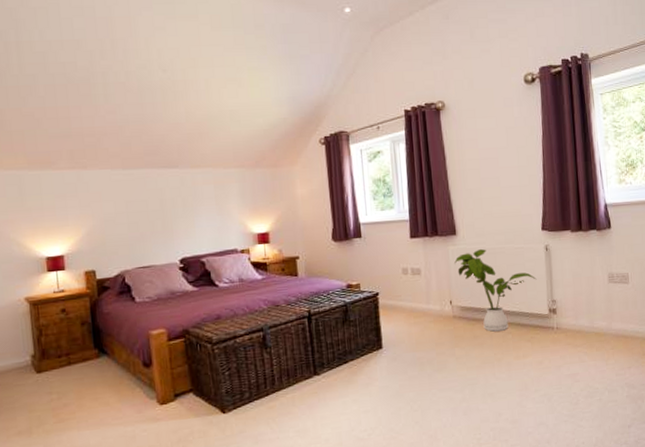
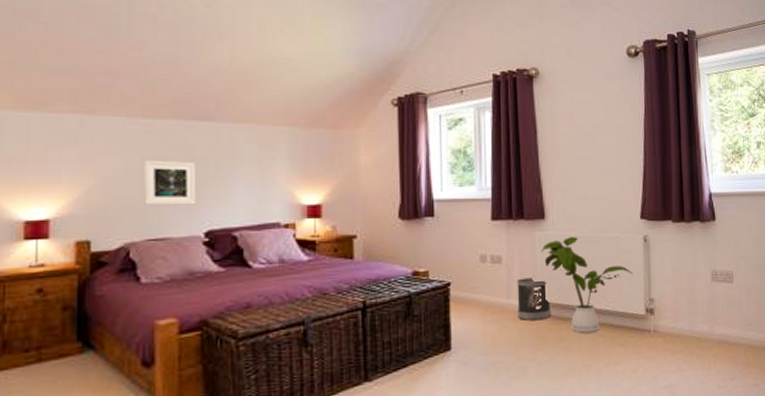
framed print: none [128,202,171,240] -> present [144,160,197,206]
wastebasket: none [434,286,466,323] -> present [517,277,552,321]

